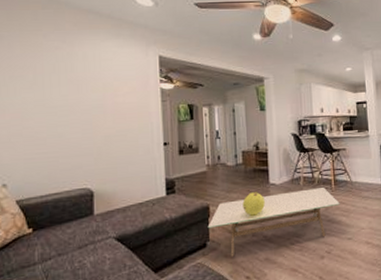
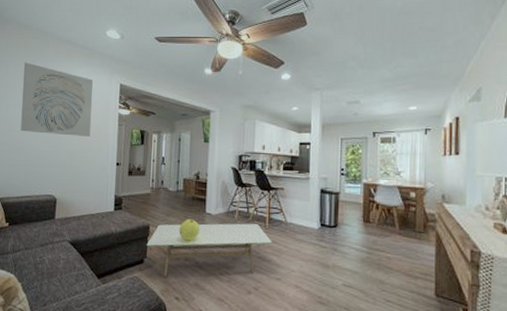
wall art: none [32,37,129,119] -> present [21,62,94,137]

